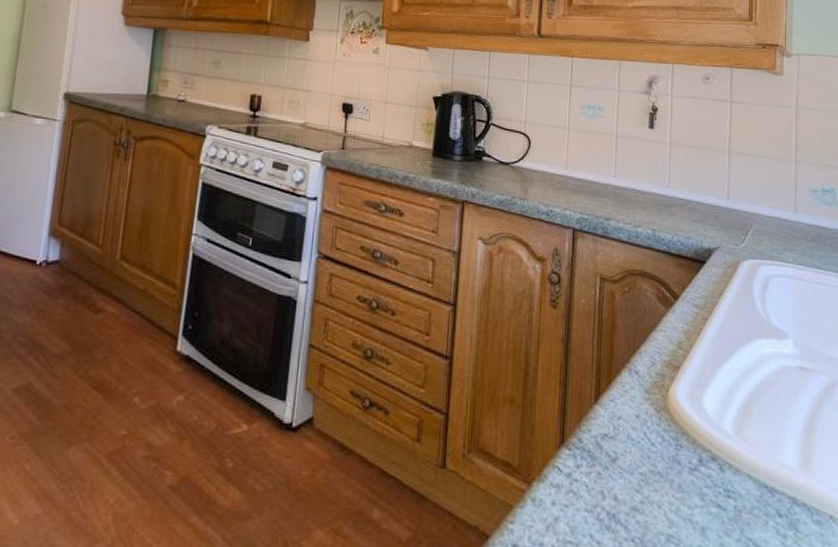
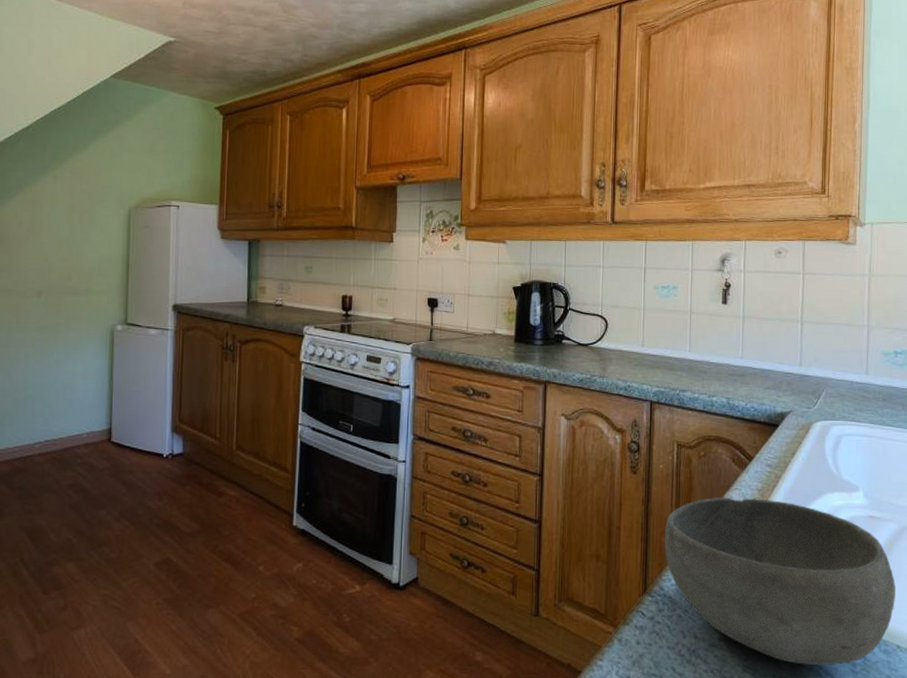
bowl: none [584,338,827,537] -> present [664,497,896,666]

